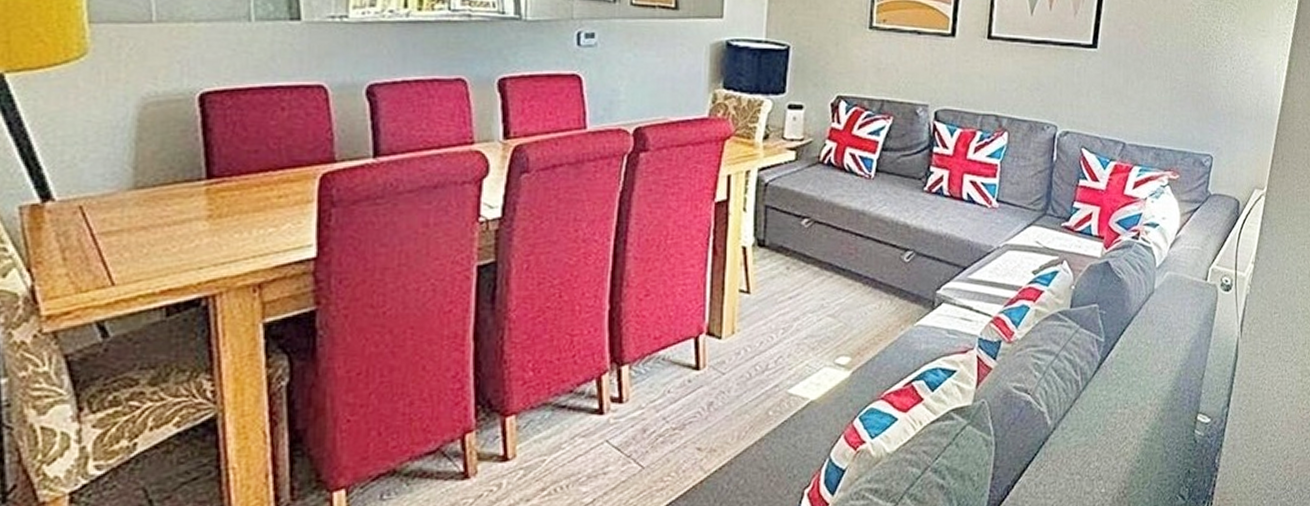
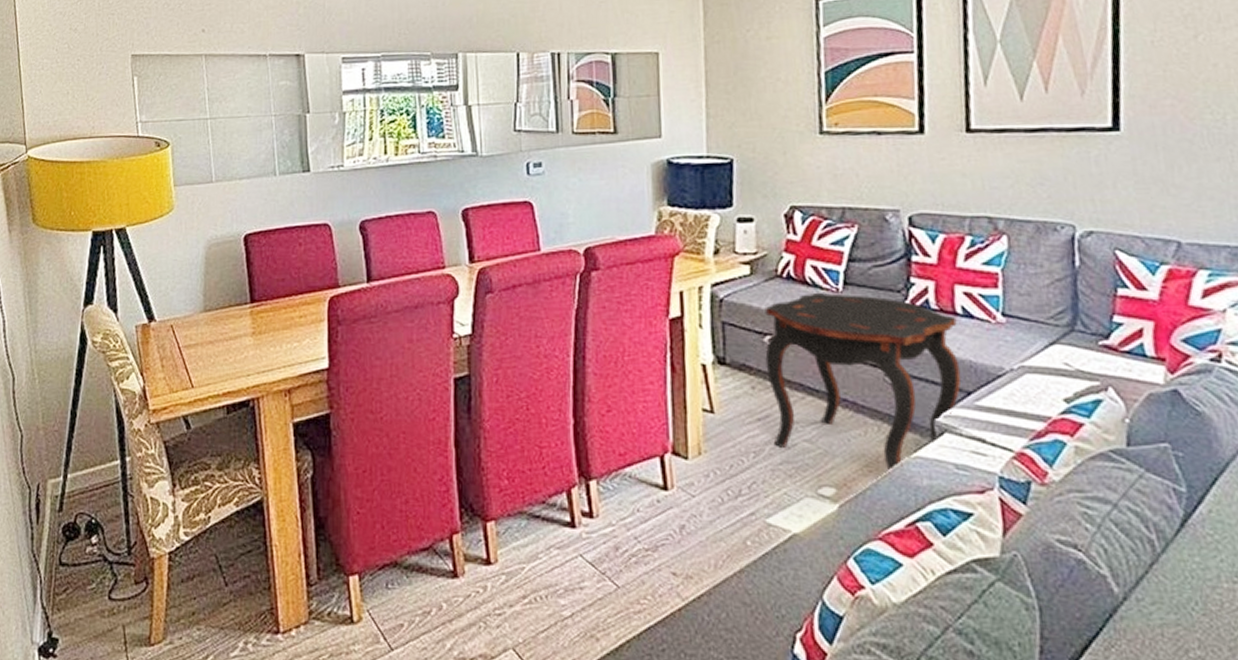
side table: none [801,178,962,341] -> present [765,292,962,473]

